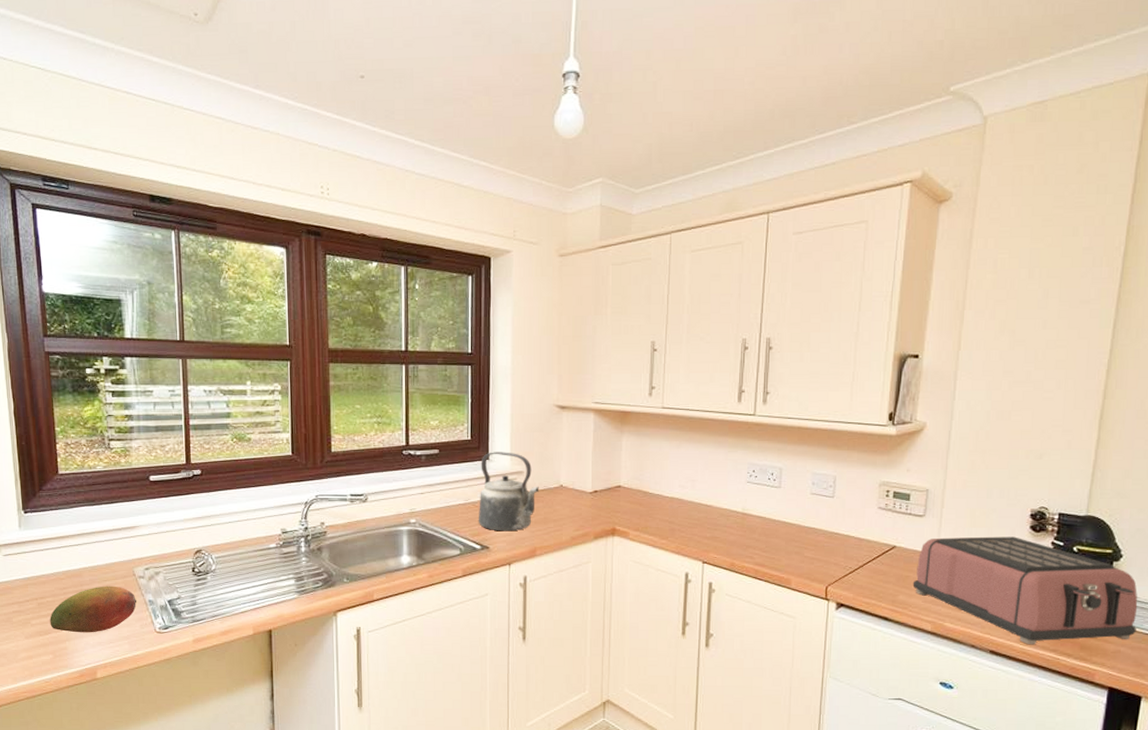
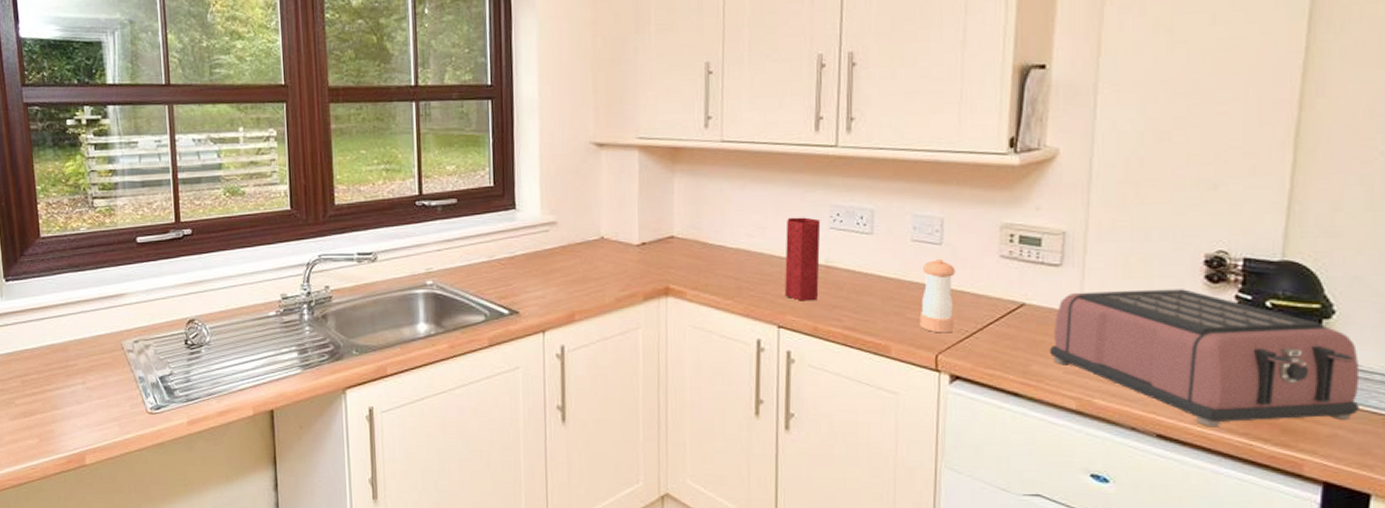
fruit: present [50,586,137,633] -> none [34,361,127,414]
kettle: present [478,452,539,532] -> none [505,199,576,293]
vase: none [709,472,740,542] -> present [785,217,821,301]
pepper shaker: none [814,508,844,569] -> present [919,258,956,333]

